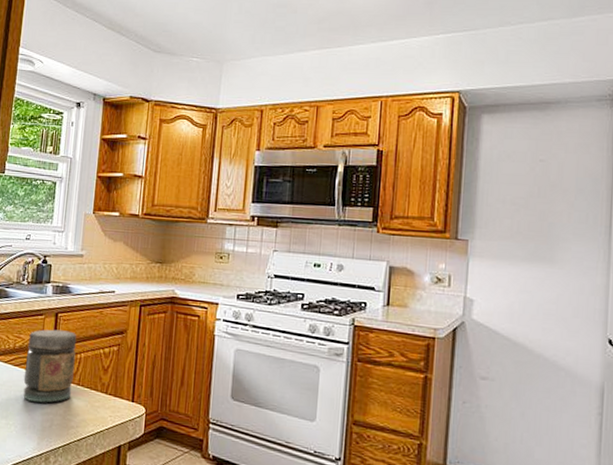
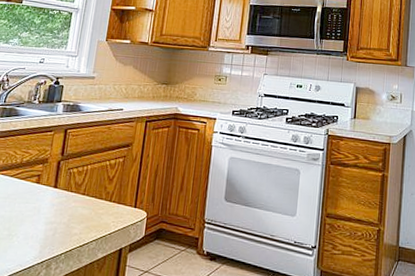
jar: present [23,329,77,403] -> none [27,144,85,213]

